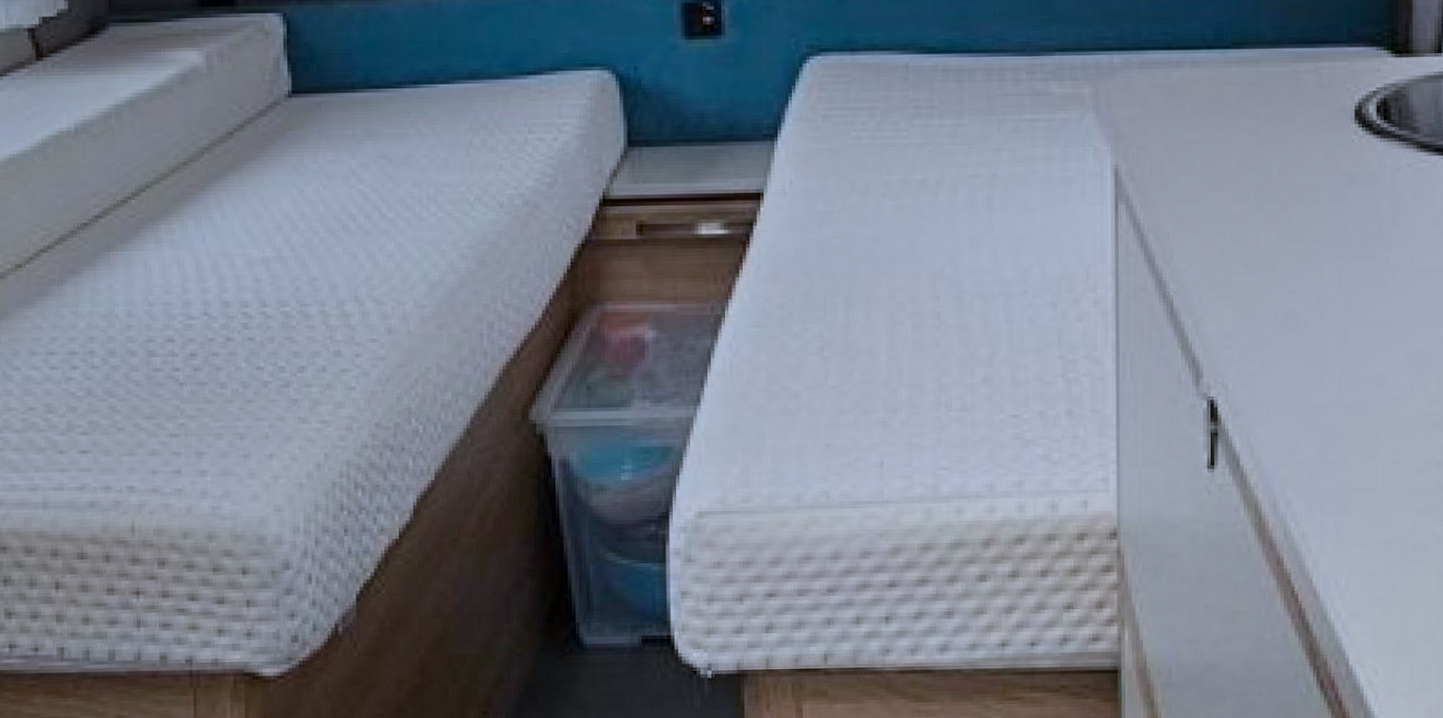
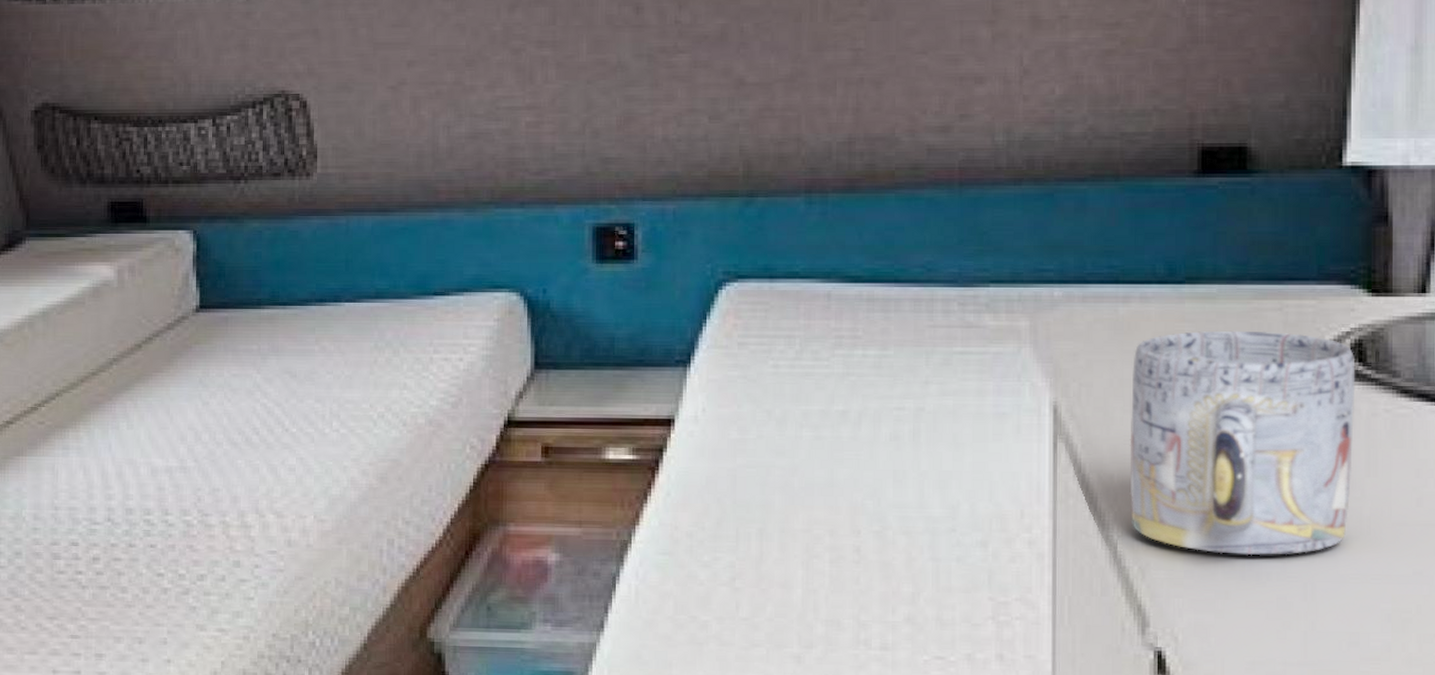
mug: none [1183,92,1381,306] -> present [1129,330,1356,556]

